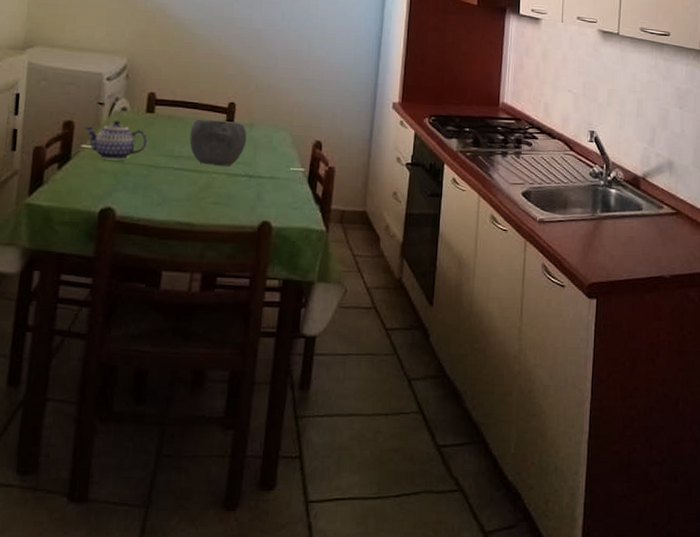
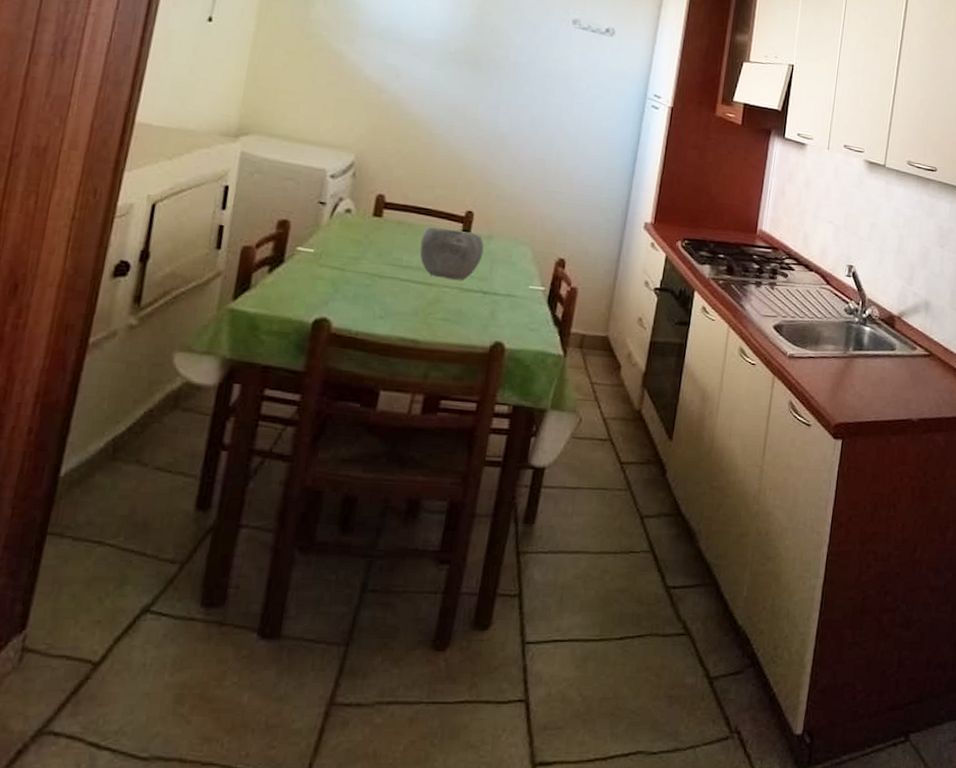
teapot: present [85,120,148,161] -> none [302,222,373,267]

